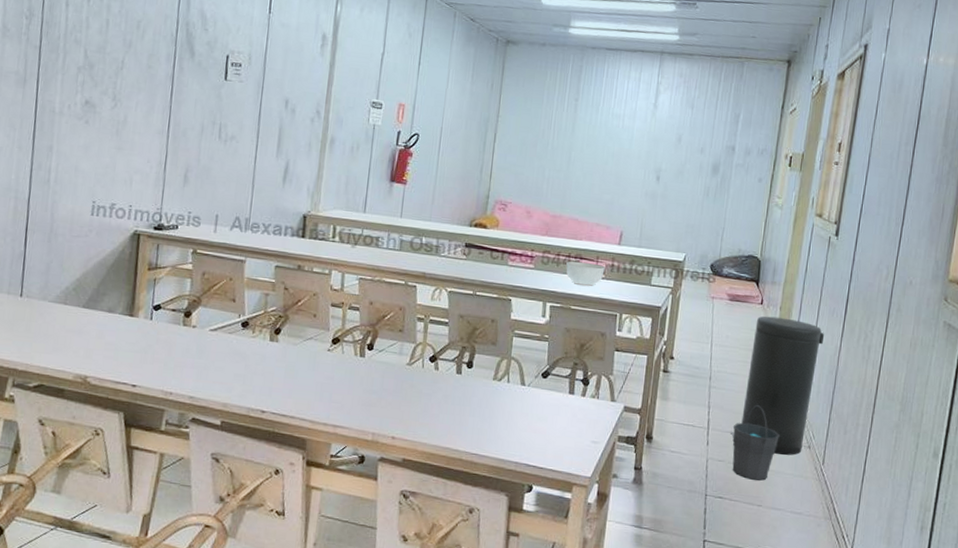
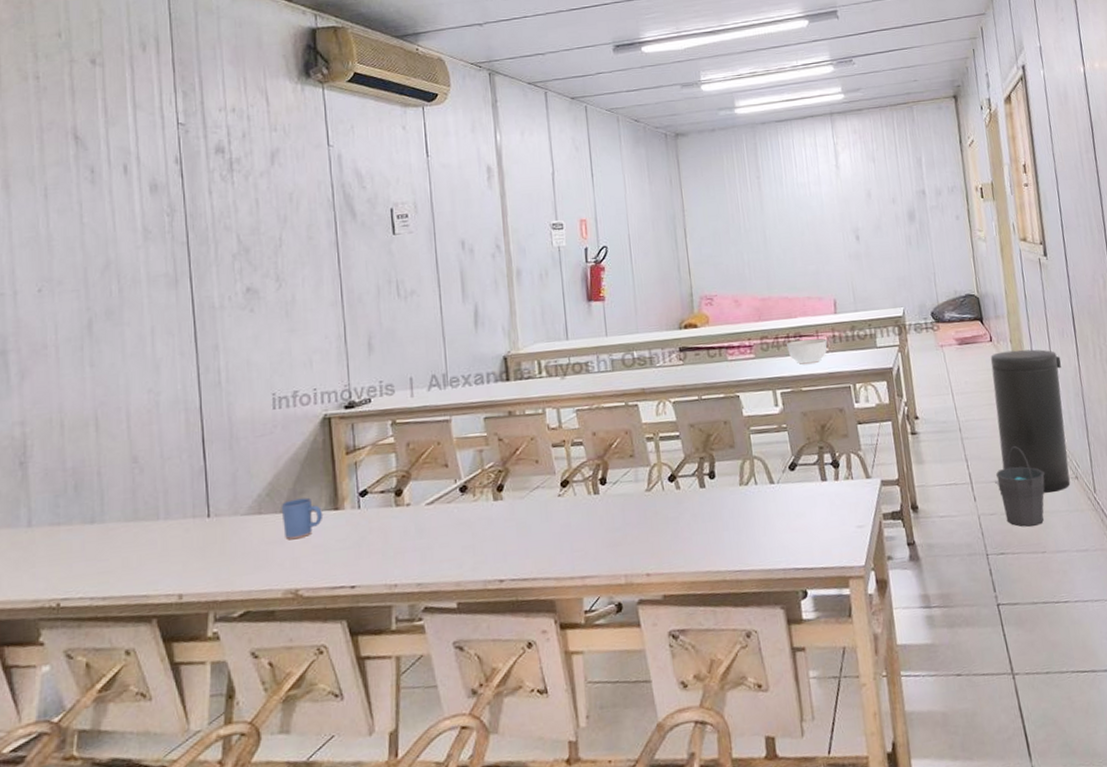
mug: none [83,298,119,333] -> present [281,497,323,540]

